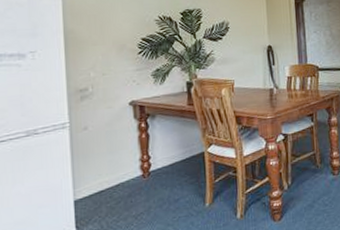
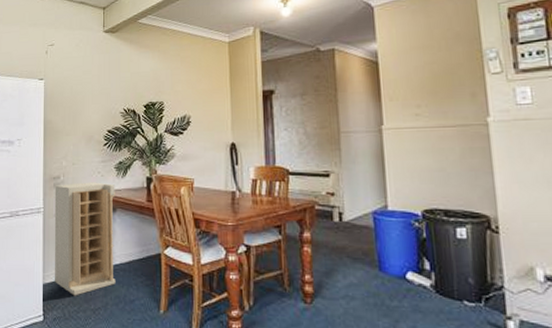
cabinet: none [82,90,158,207] -> present [54,182,116,296]

